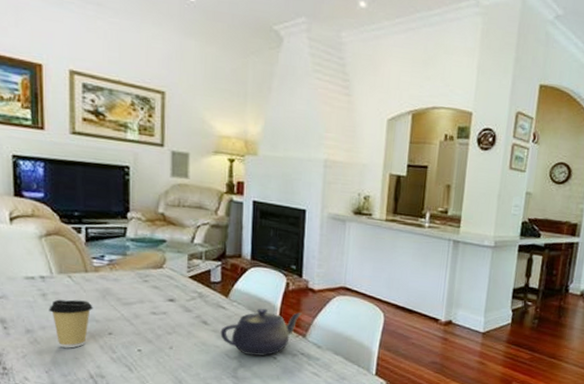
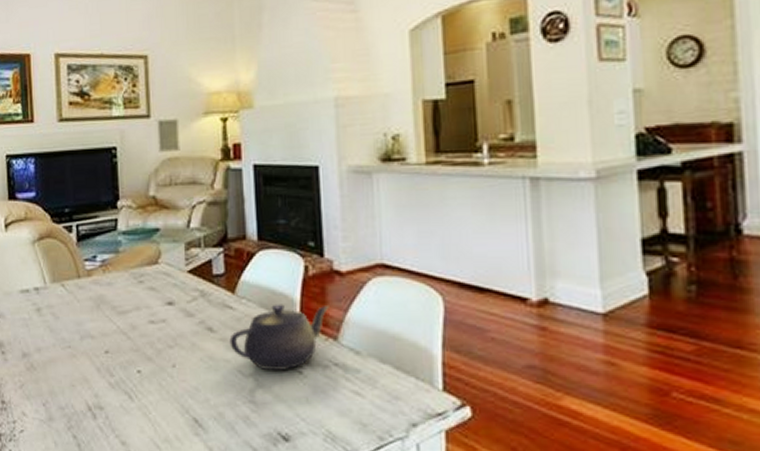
coffee cup: present [49,299,93,348] -> none [44,313,88,373]

